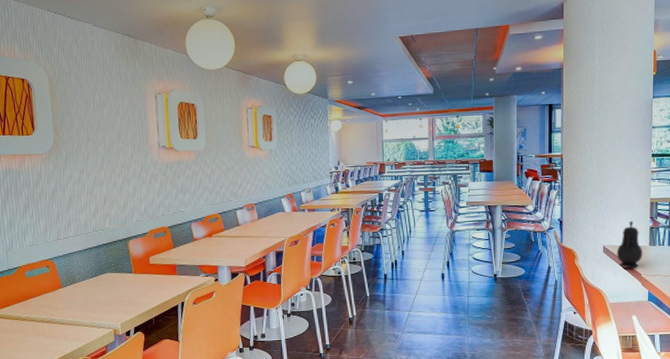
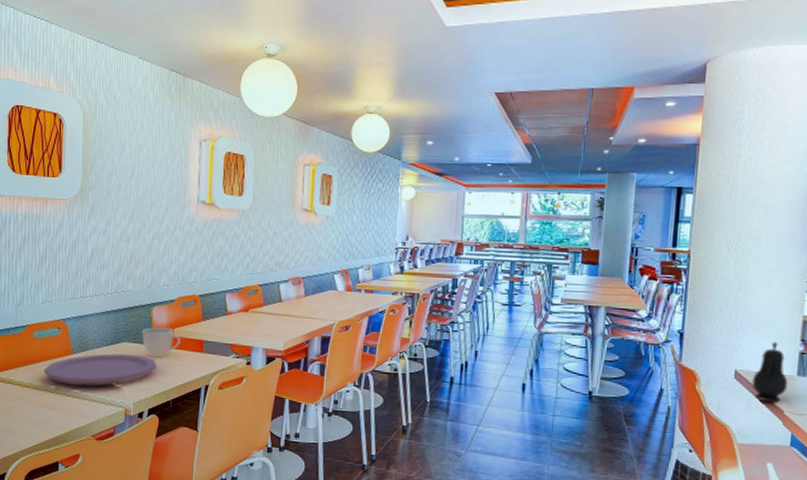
tray: none [38,283,138,315] -> present [44,353,157,386]
cup: none [121,256,156,283] -> present [141,327,180,358]

